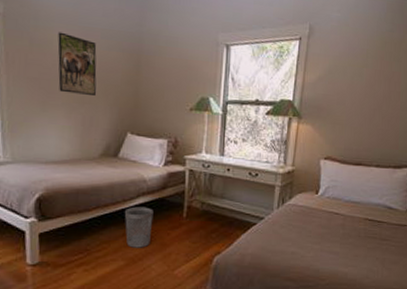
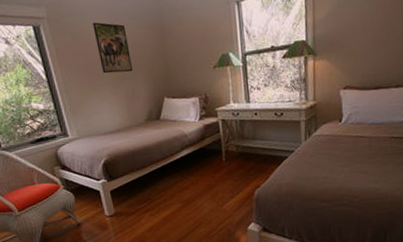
wastebasket: present [124,206,154,248] -> none [173,157,199,192]

